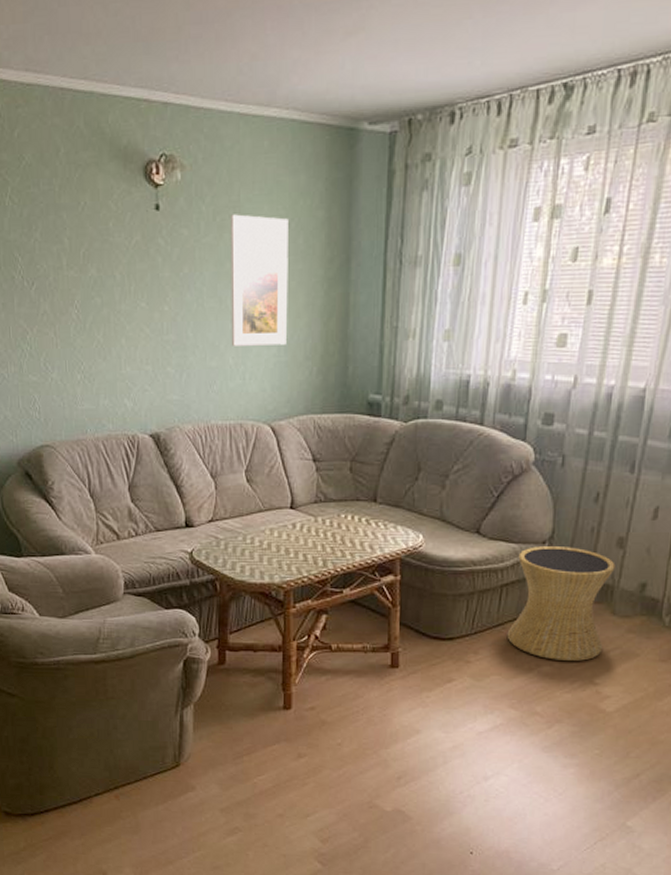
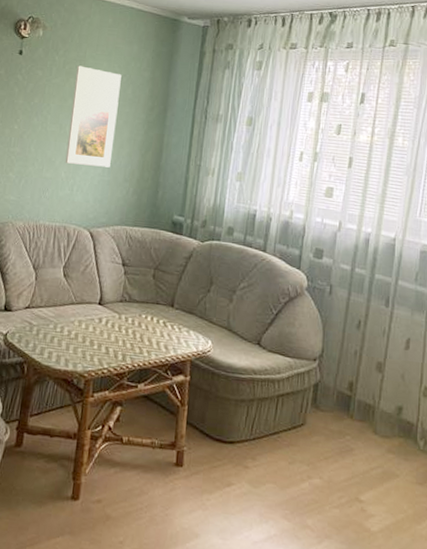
side table: present [507,546,616,661] -> none [282,362,376,477]

